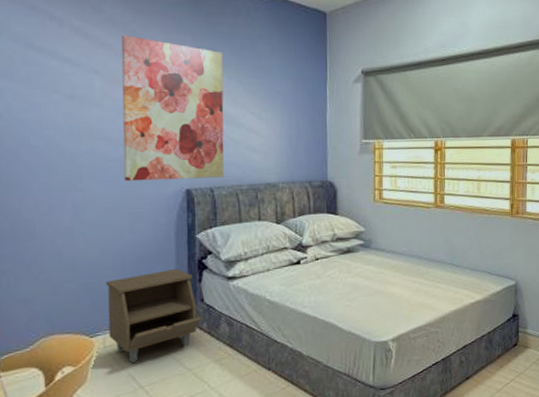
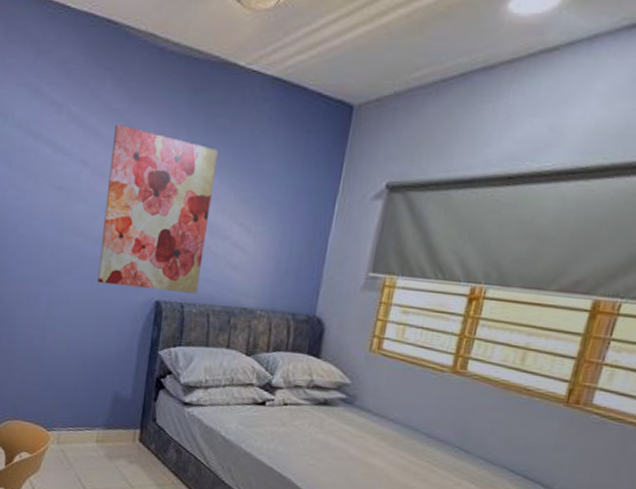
nightstand: present [106,268,202,364] -> none [63,379,151,465]

